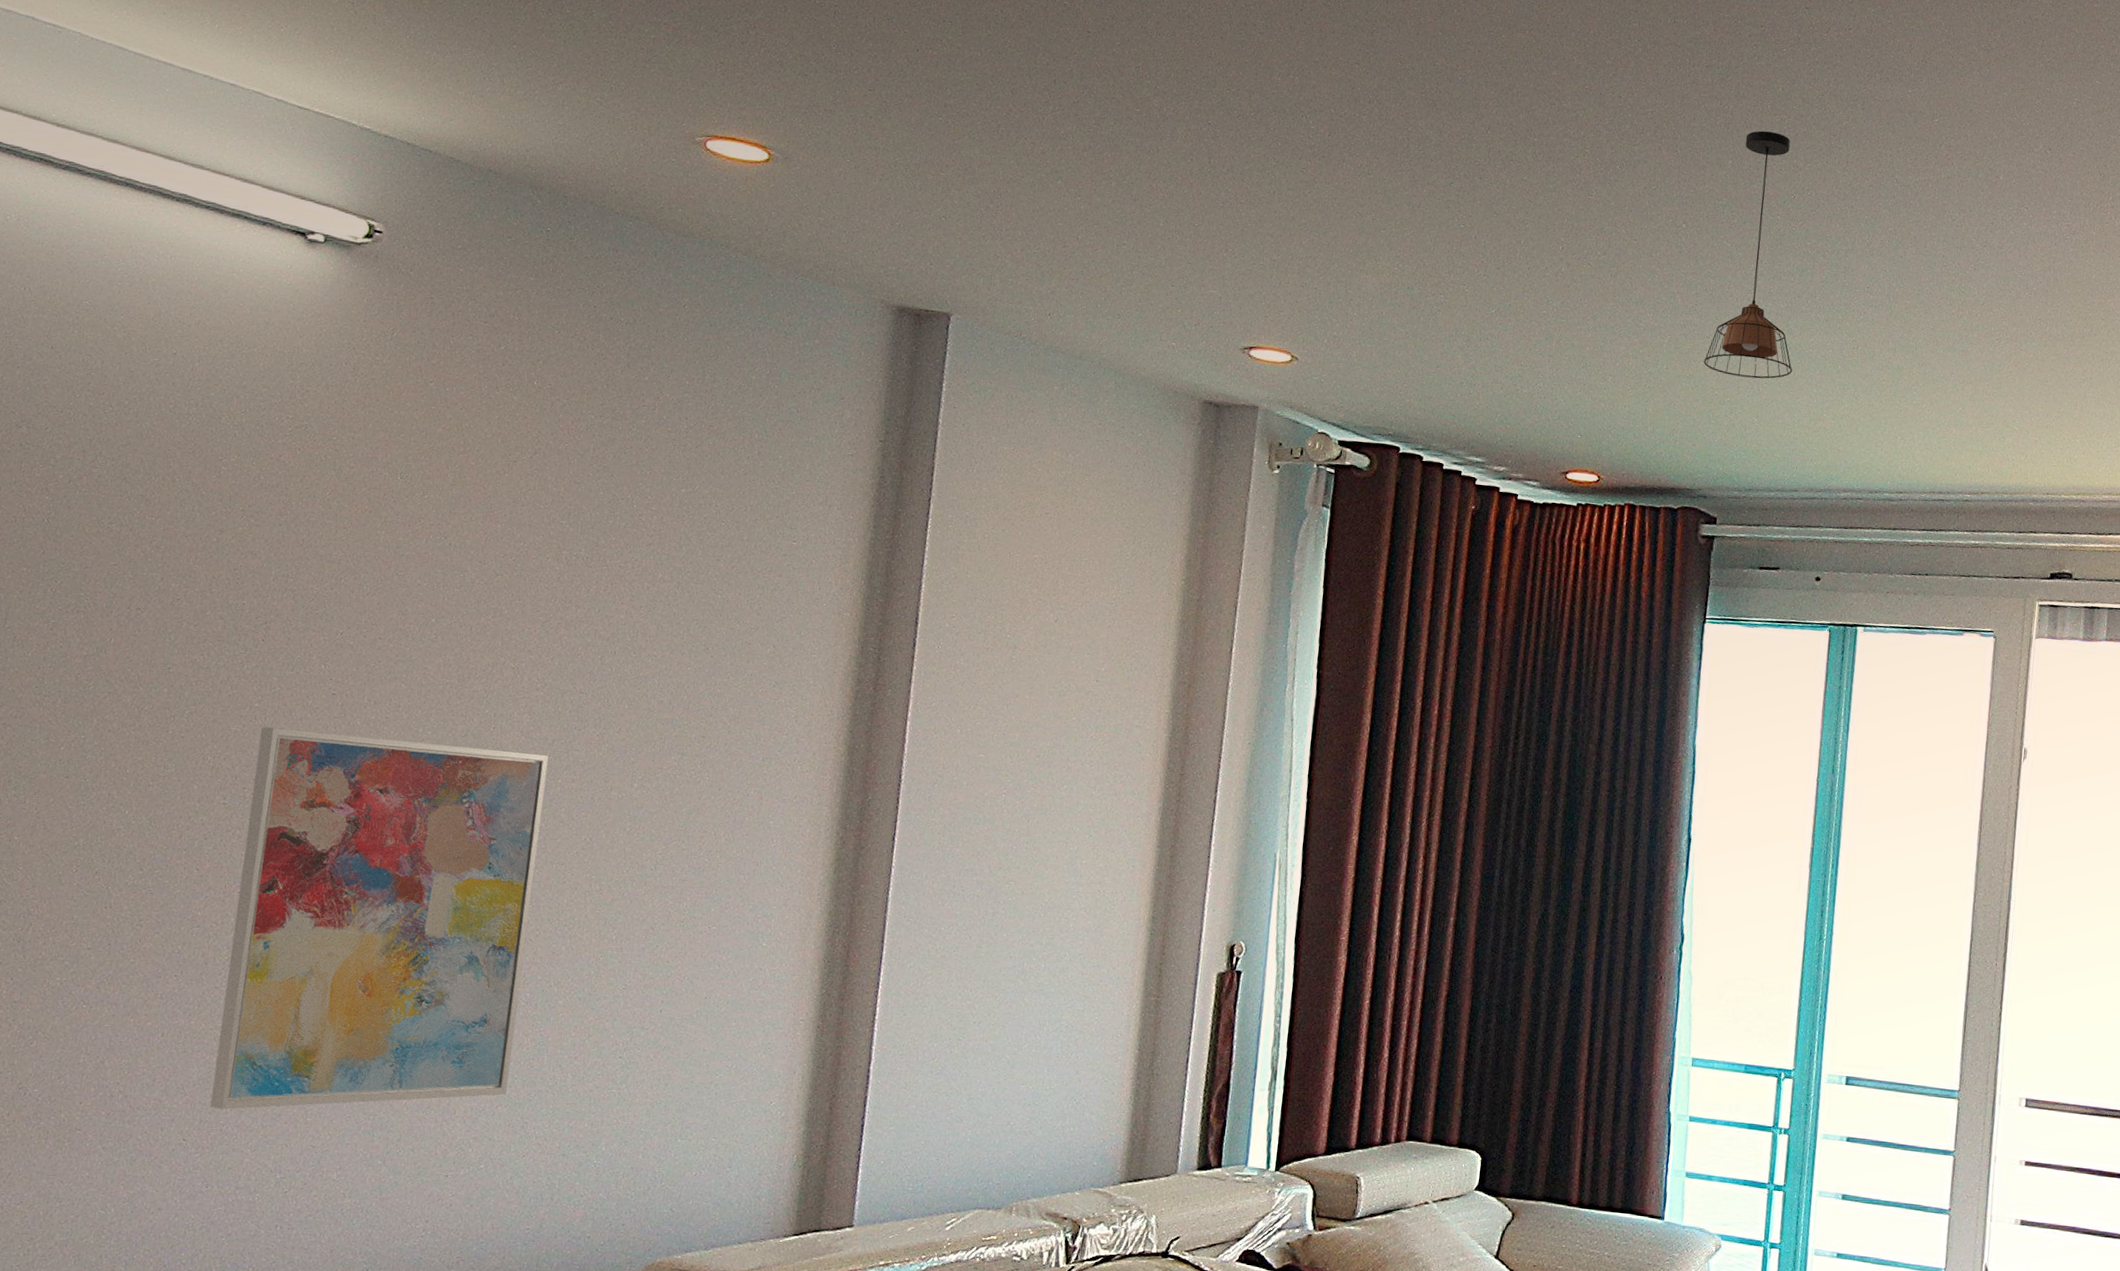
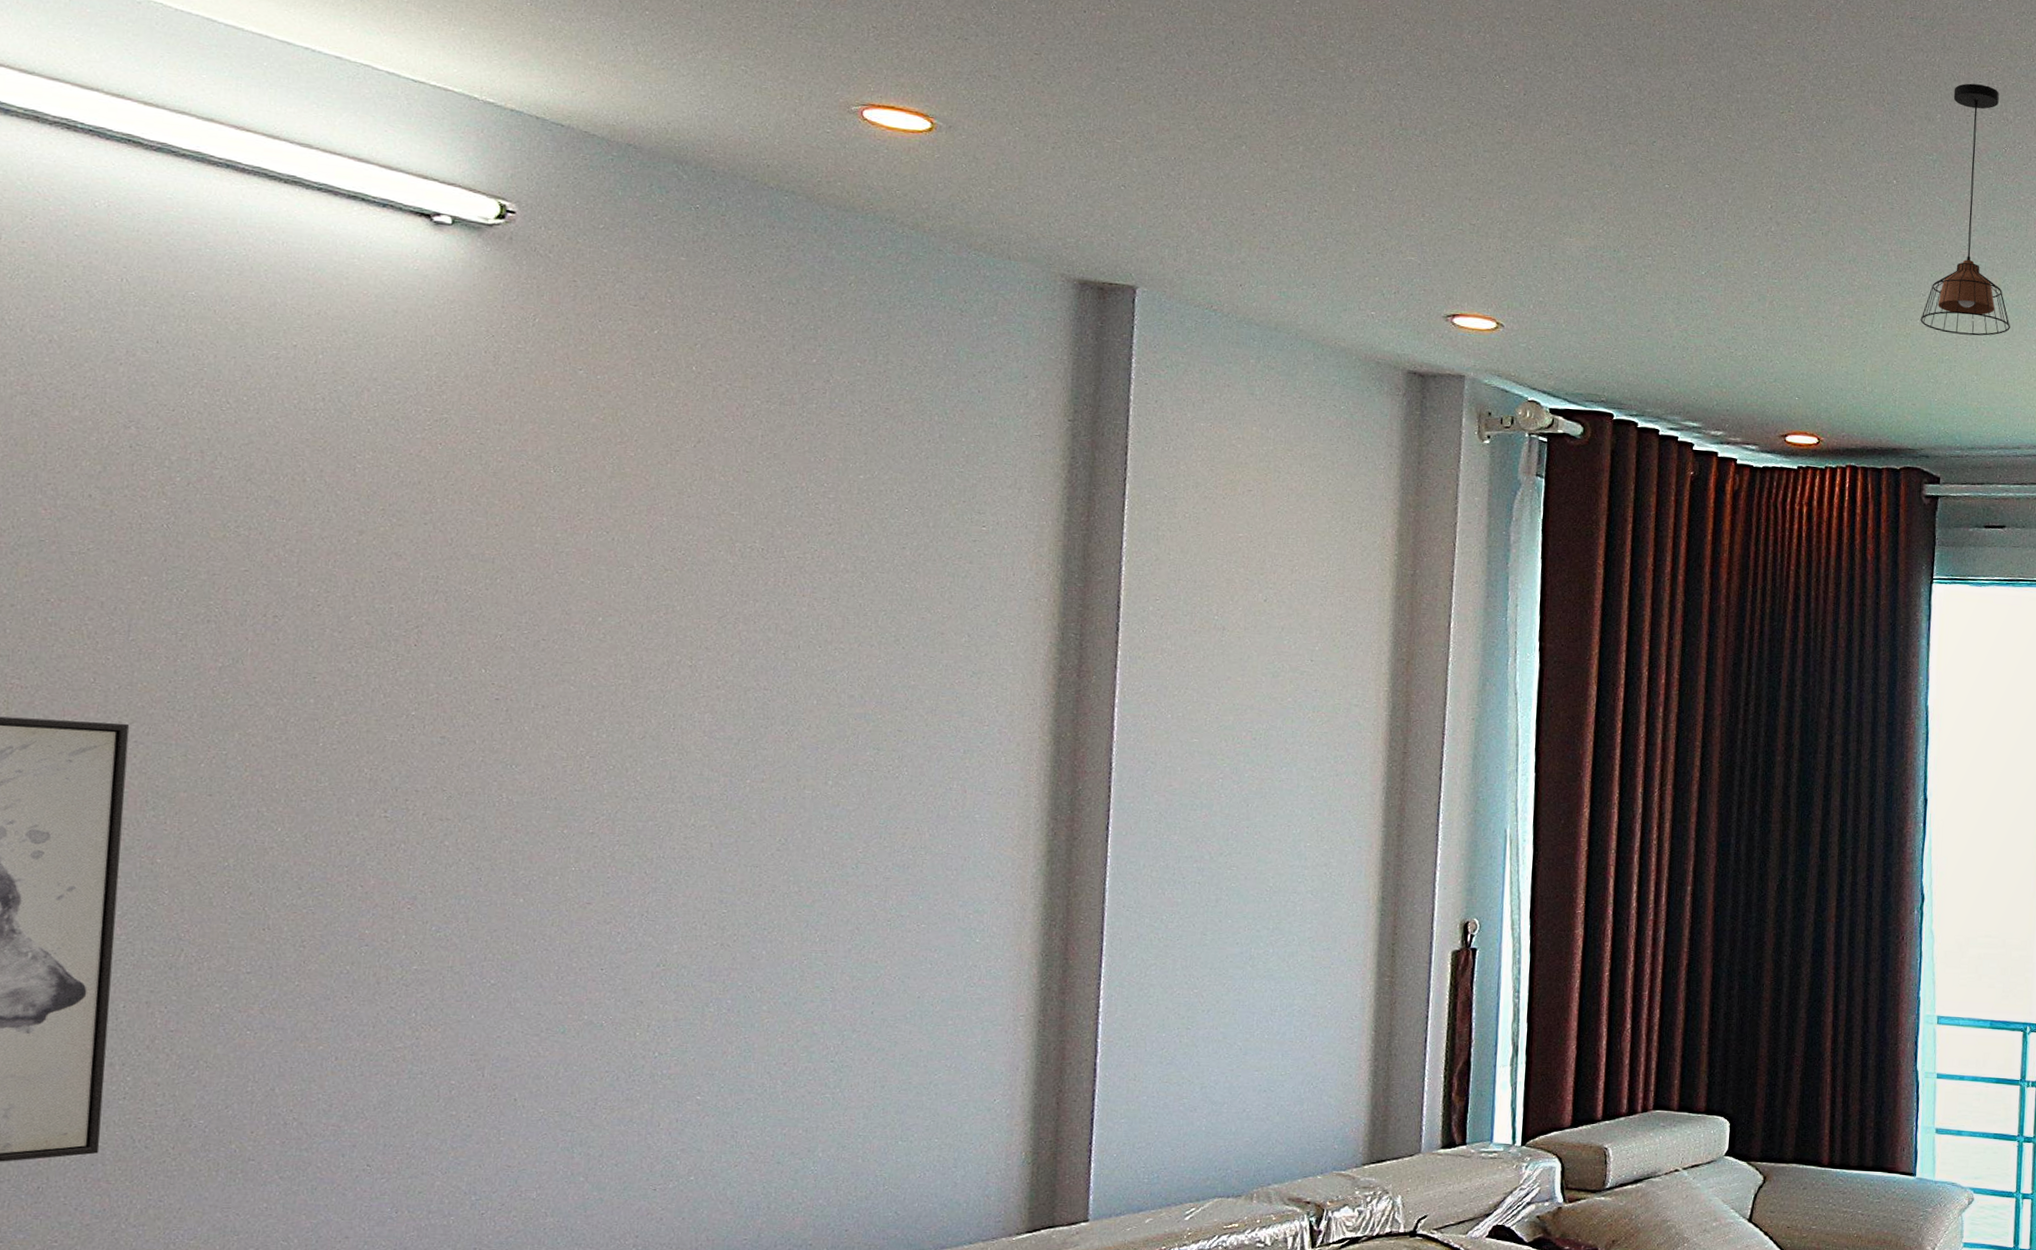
wall art: present [210,726,549,1110] -> none [393,735,736,1132]

